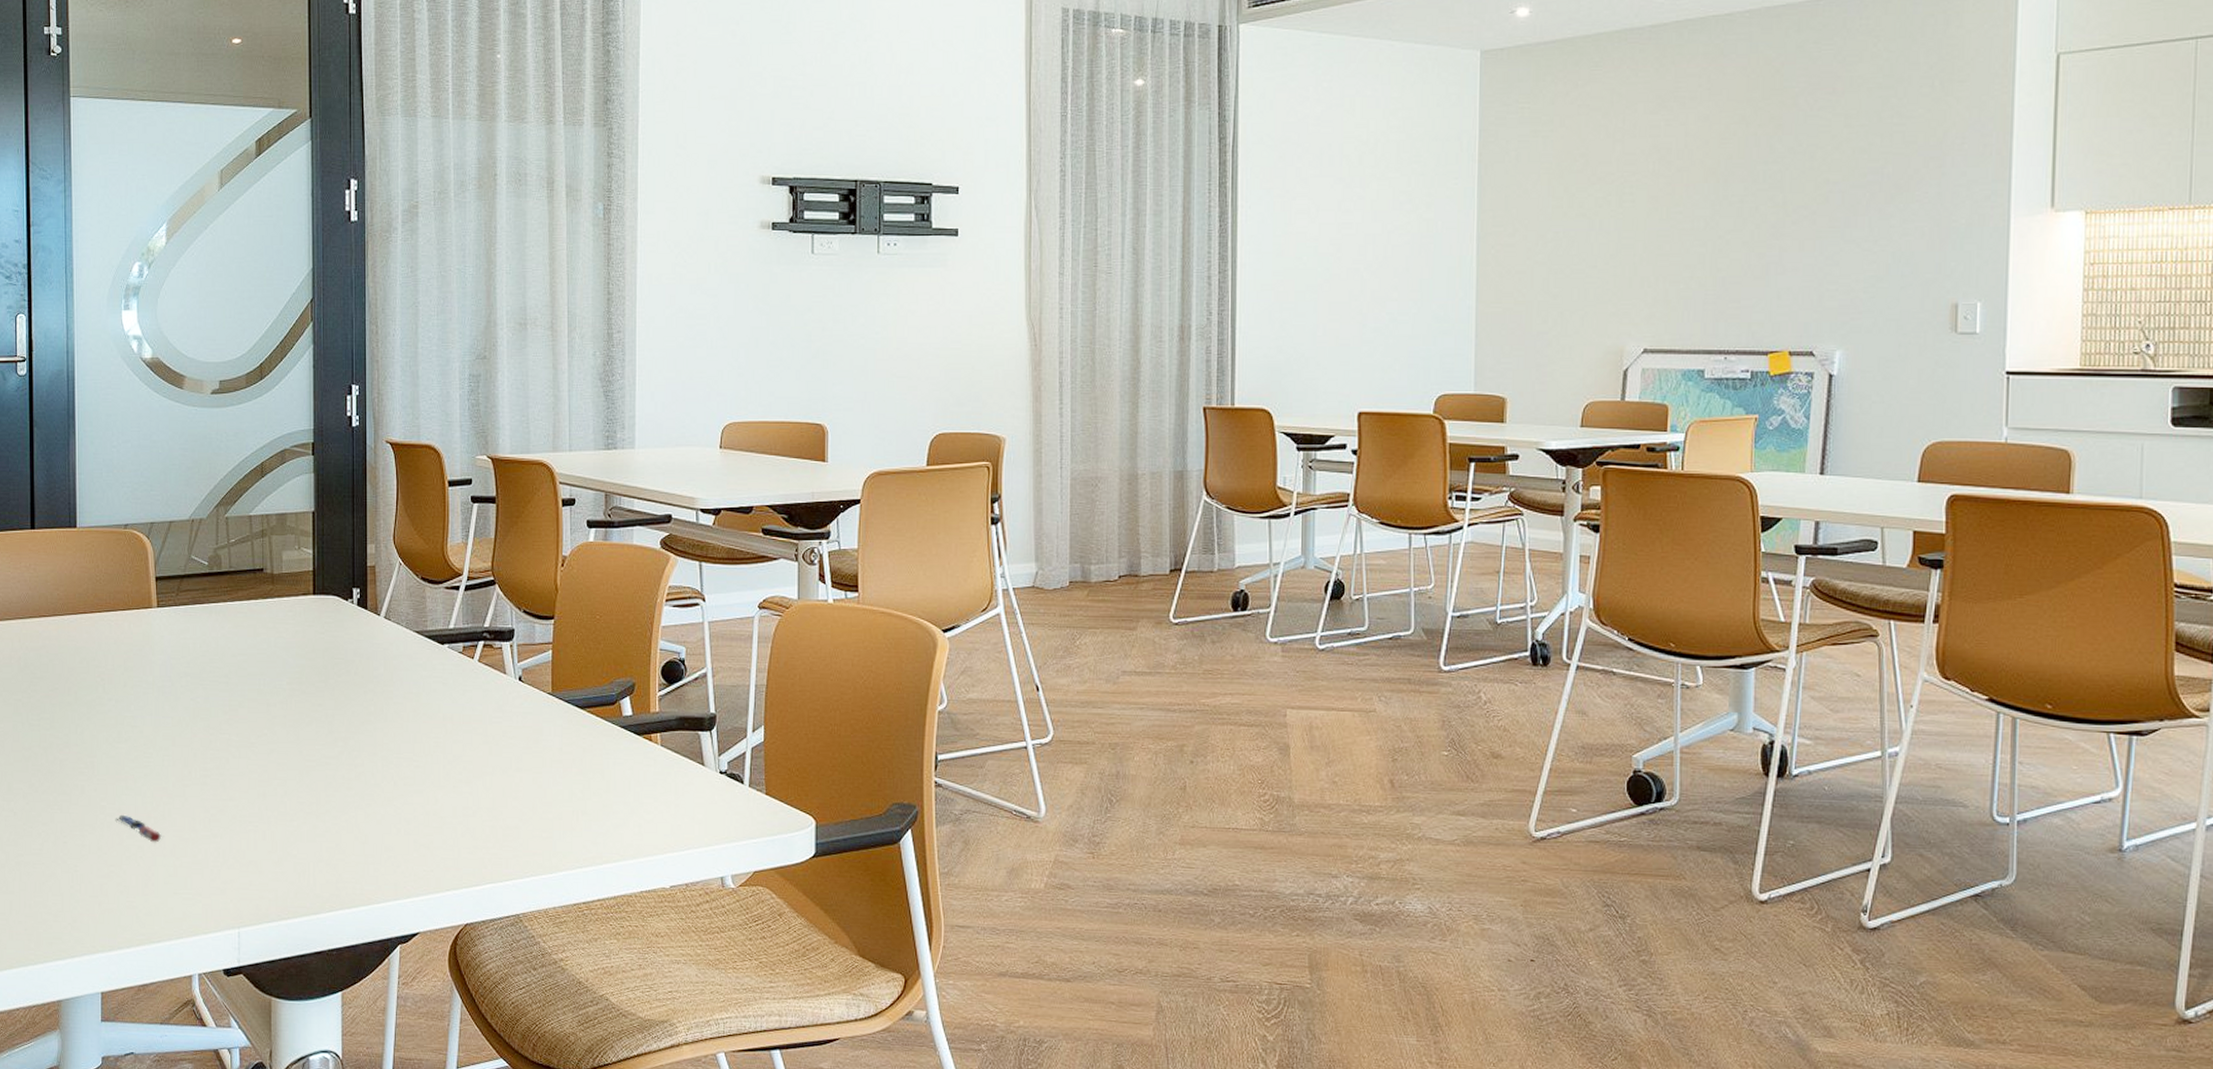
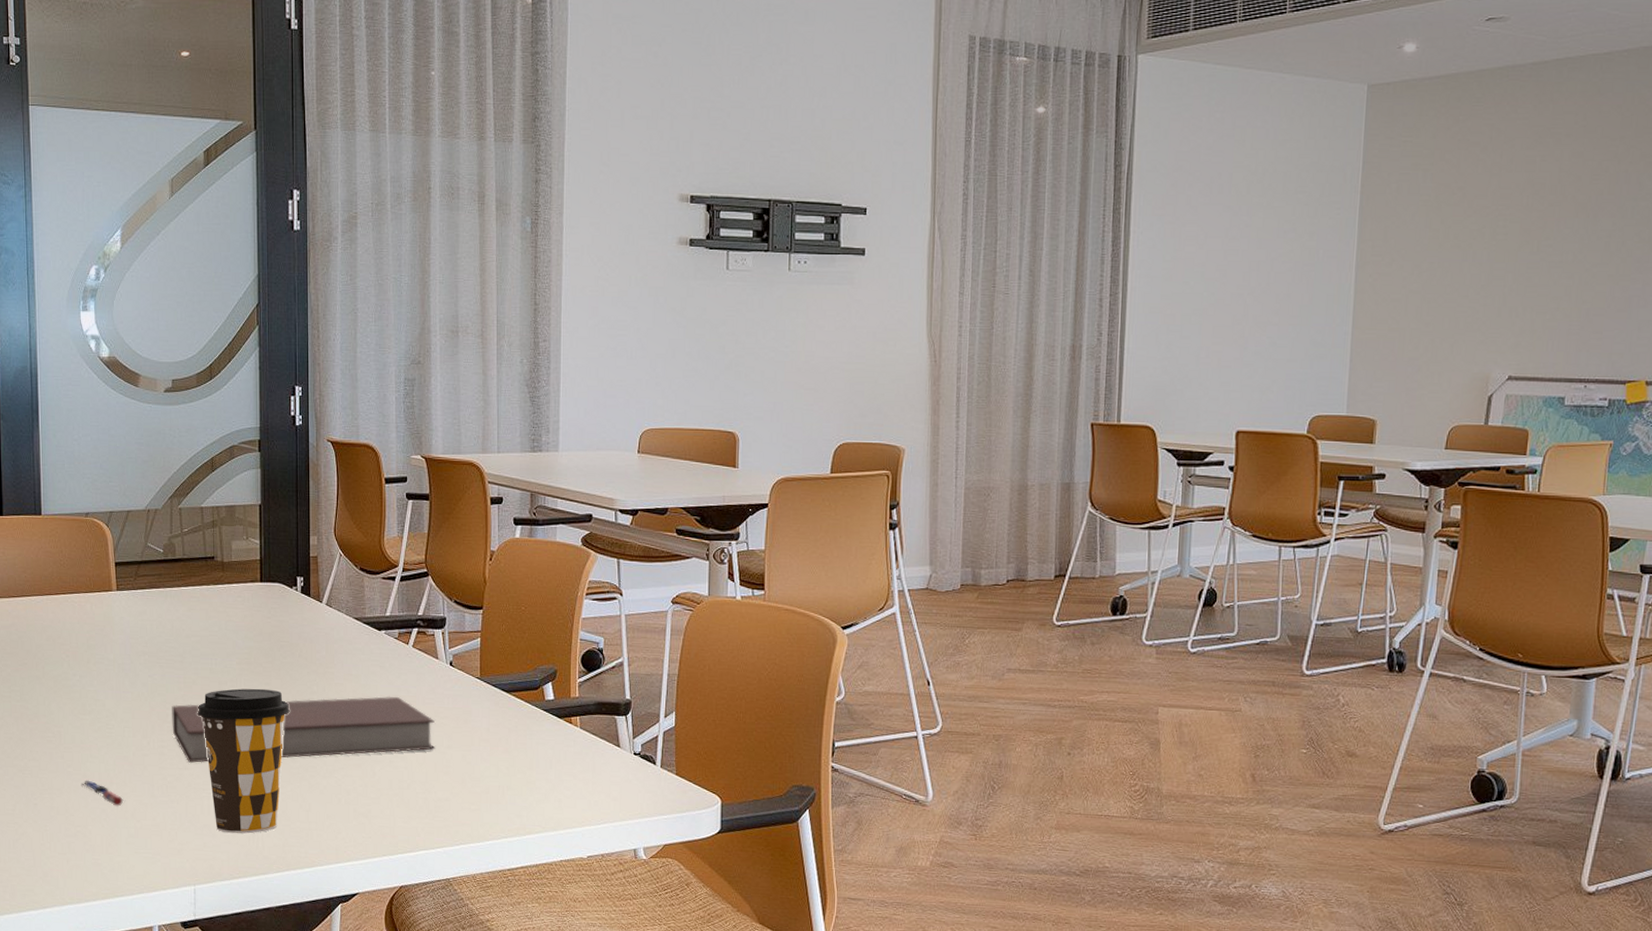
notebook: none [216,715,504,794] -> present [172,696,436,764]
coffee cup: none [243,710,345,871] -> present [197,688,290,834]

